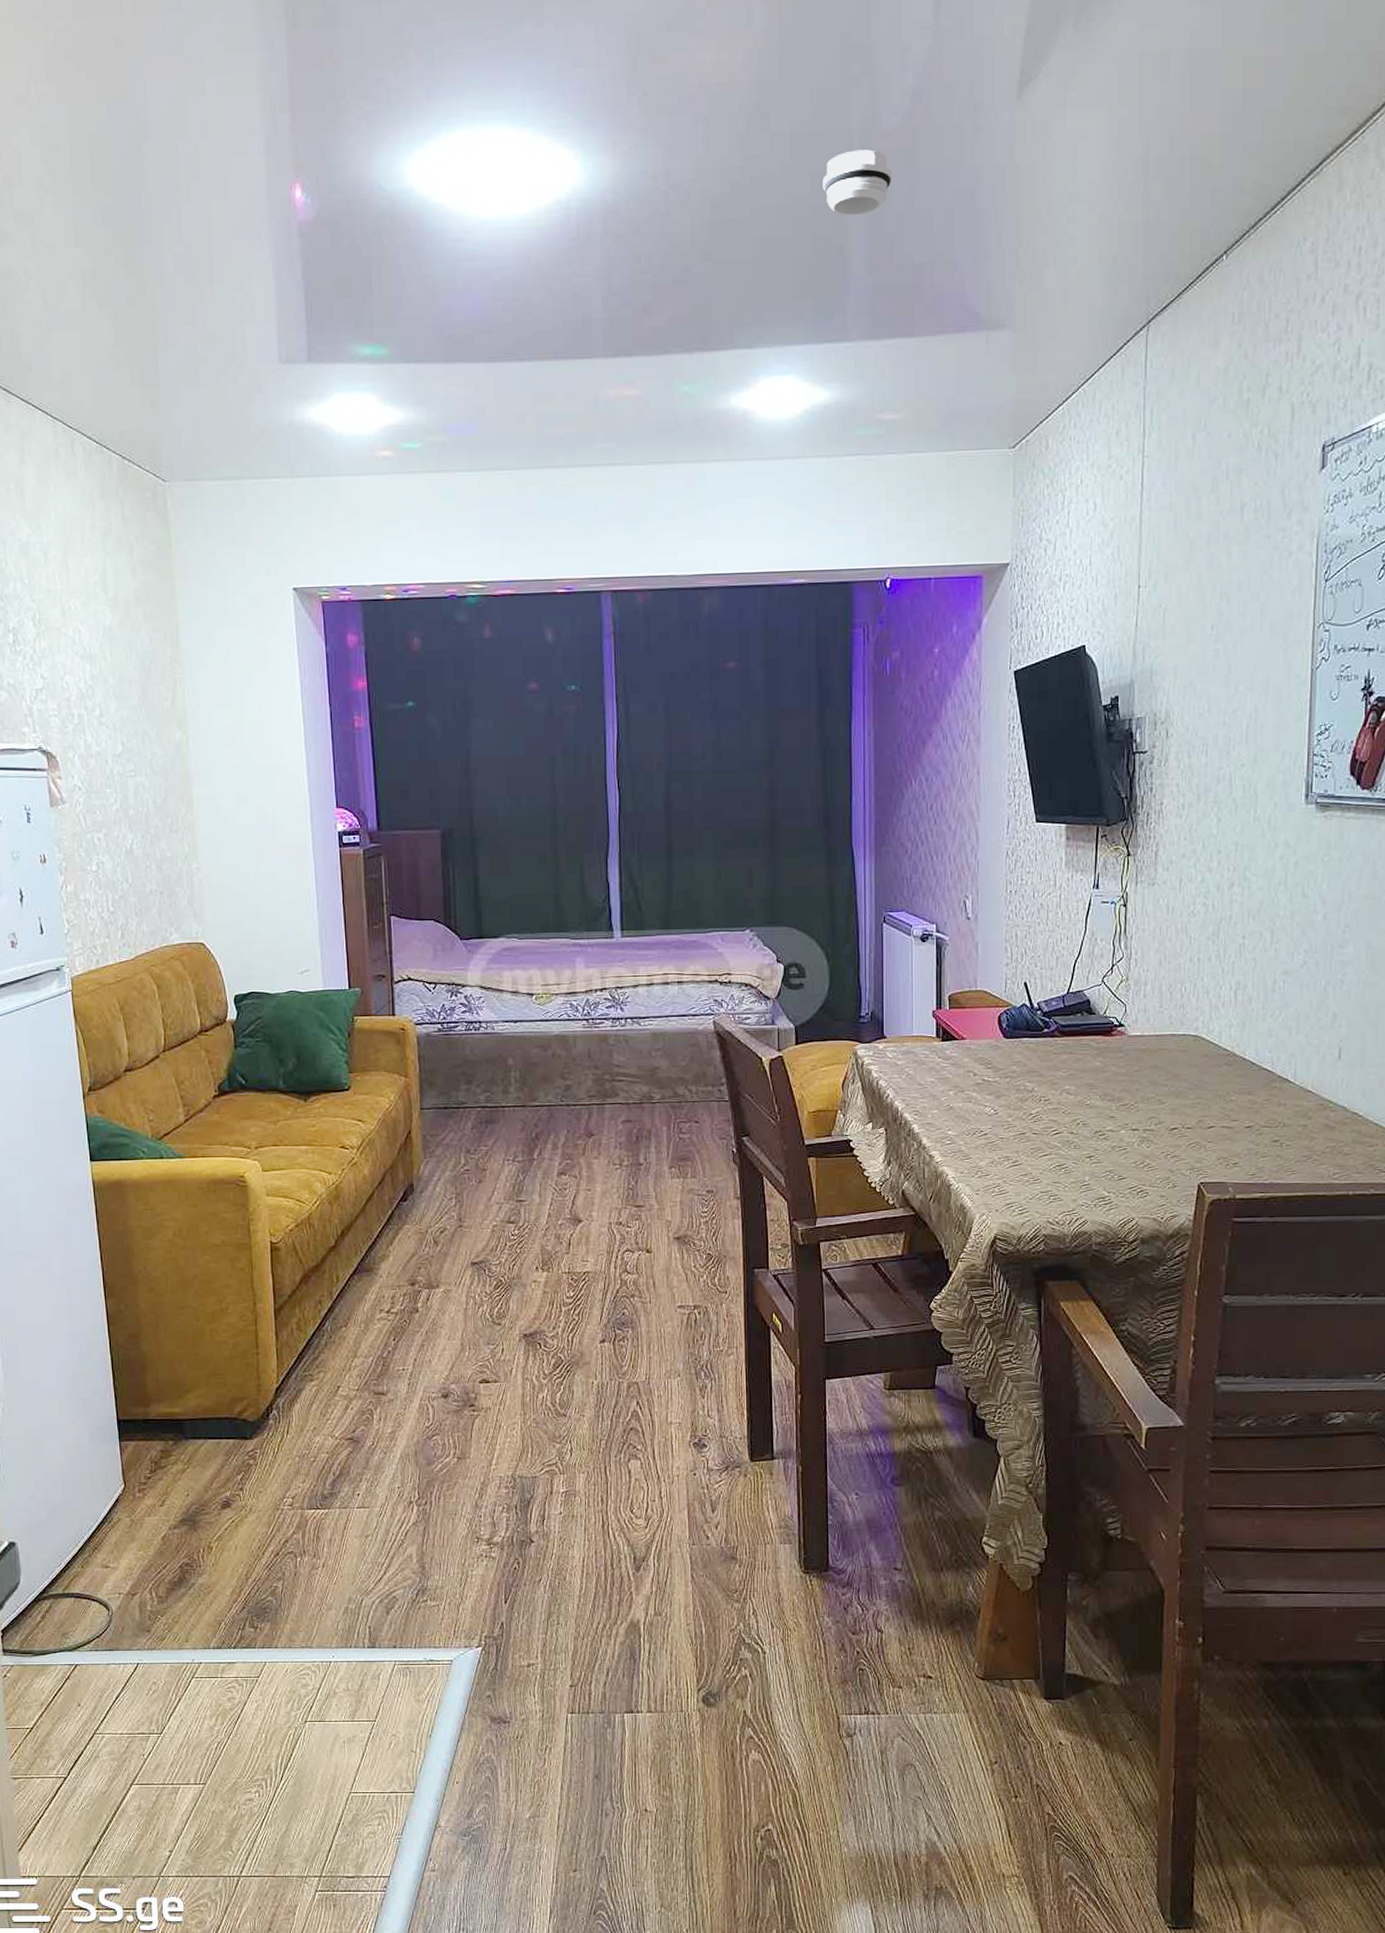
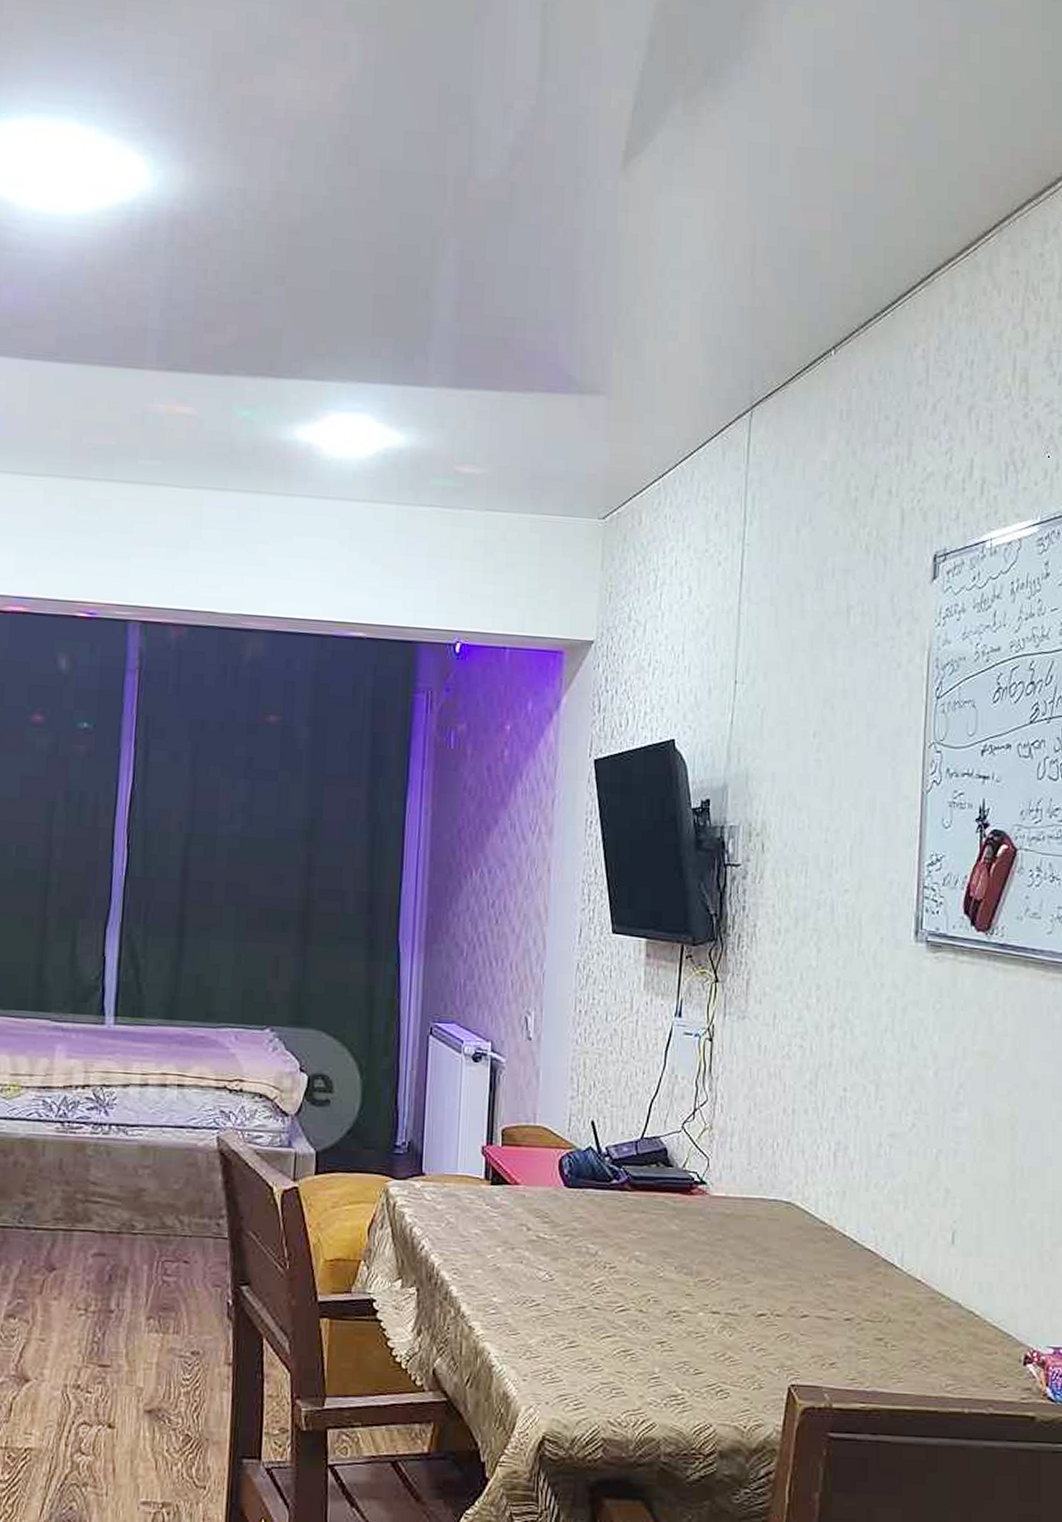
smoke detector: present [823,149,893,216] -> none [411,196,487,262]

